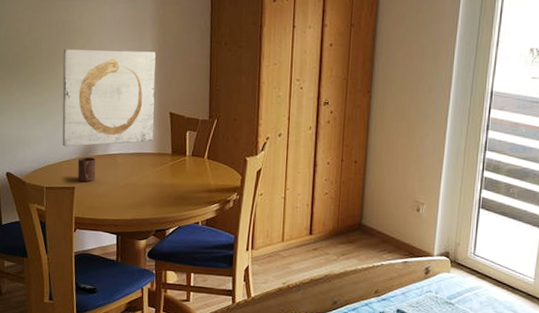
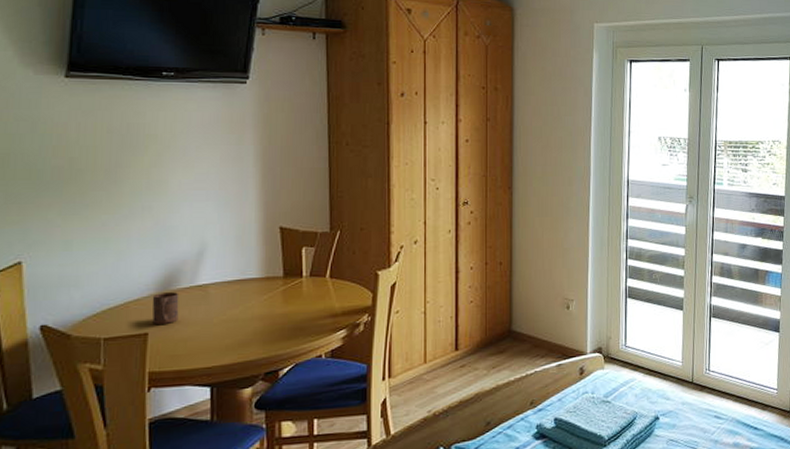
wall art: present [62,49,156,147] -> none [128,157,260,282]

